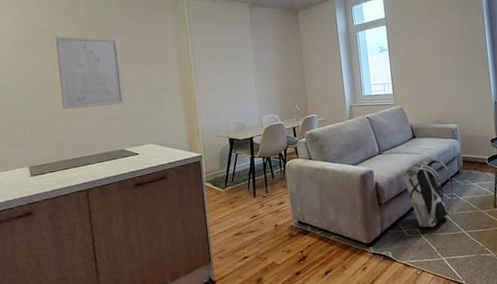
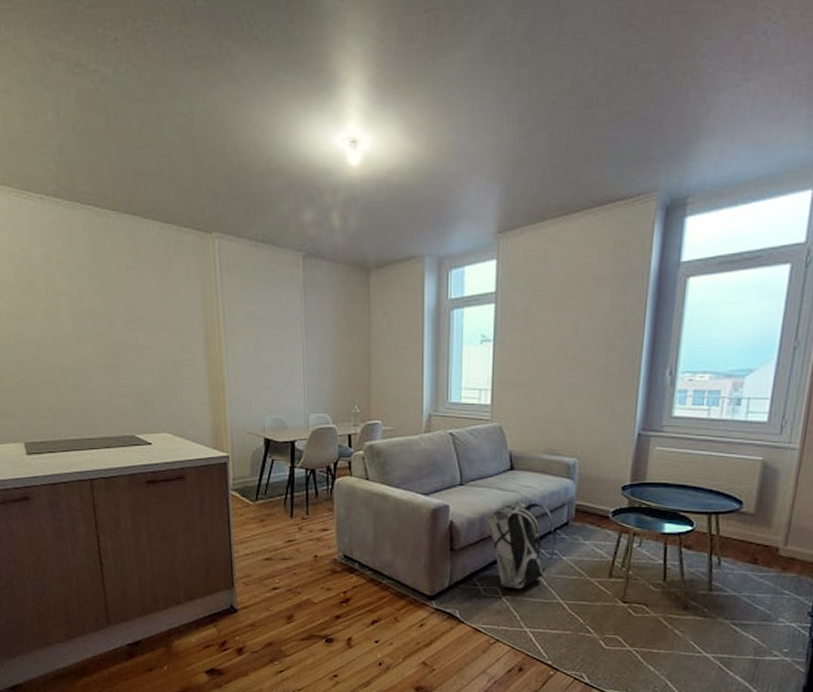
wall art: present [55,36,124,110] -> none [51,277,136,378]

